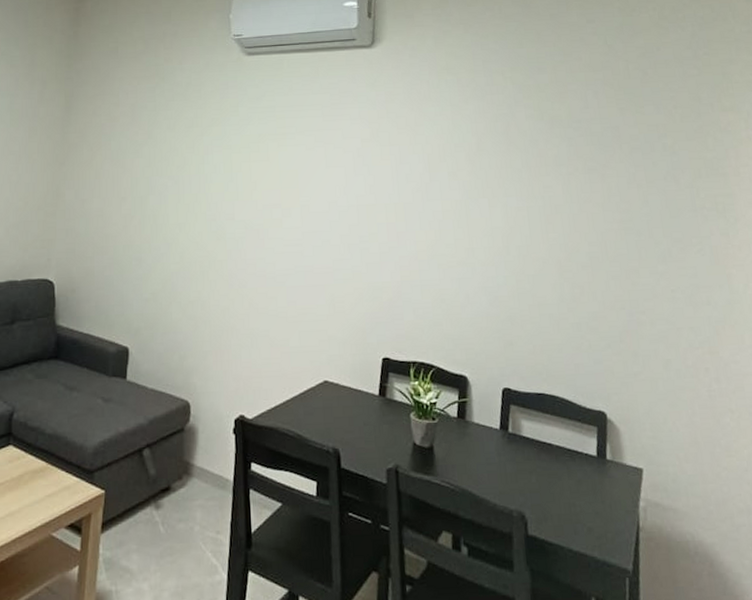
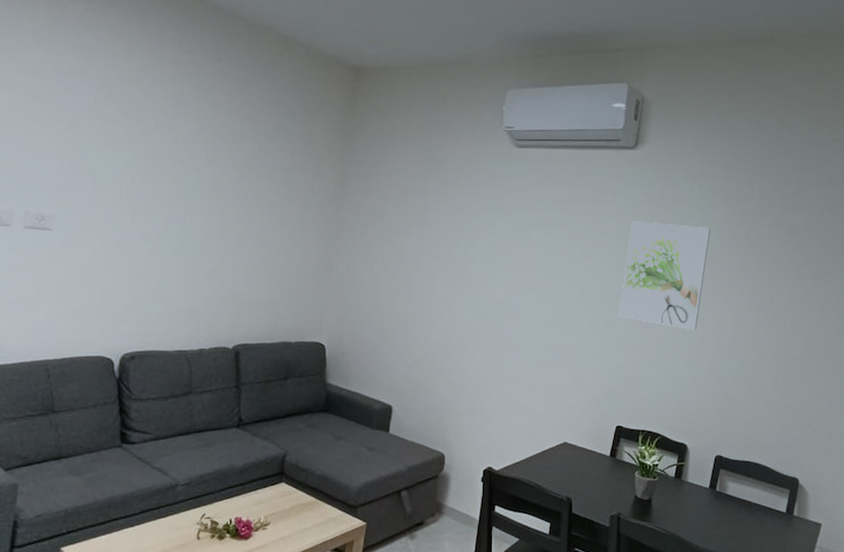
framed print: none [372,123,465,241] -> present [619,221,711,331]

